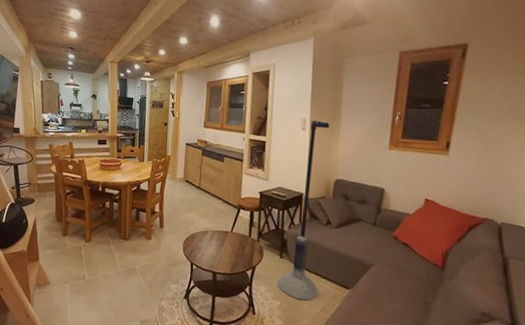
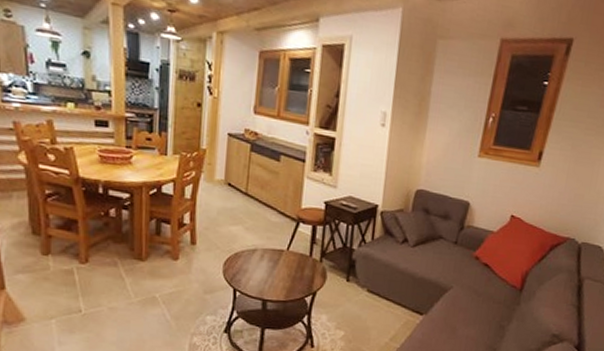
floor lamp: present [277,119,330,301] -> none [341,114,414,329]

